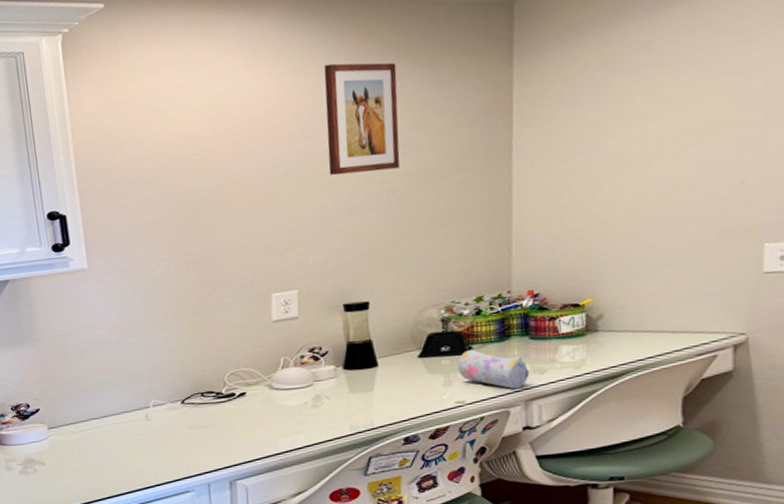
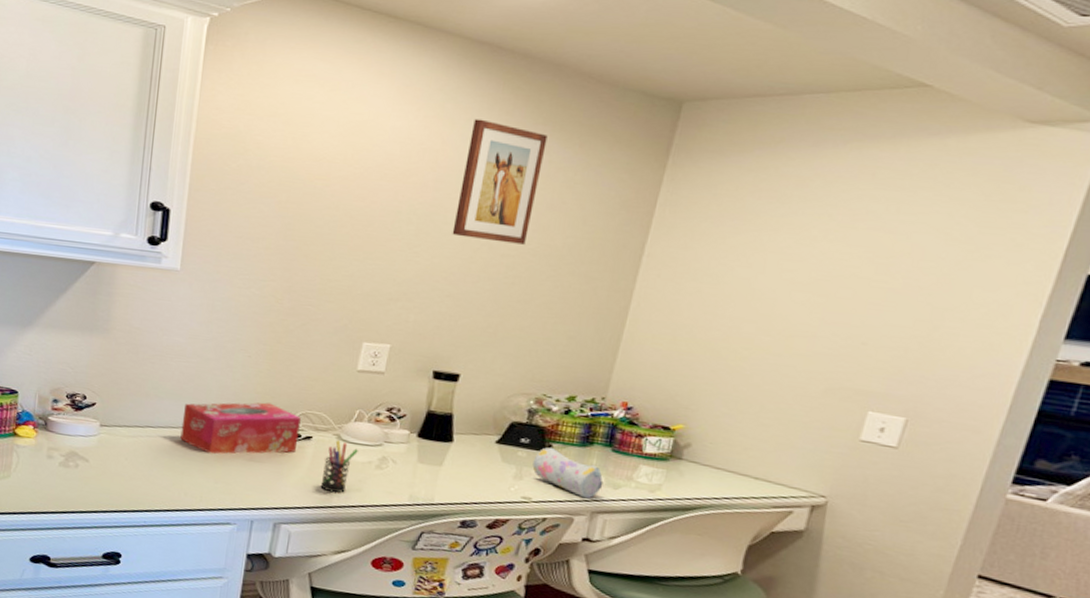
tissue box: none [121,370,234,431] -> present [180,402,301,454]
pen holder: none [262,390,292,440] -> present [320,440,358,494]

